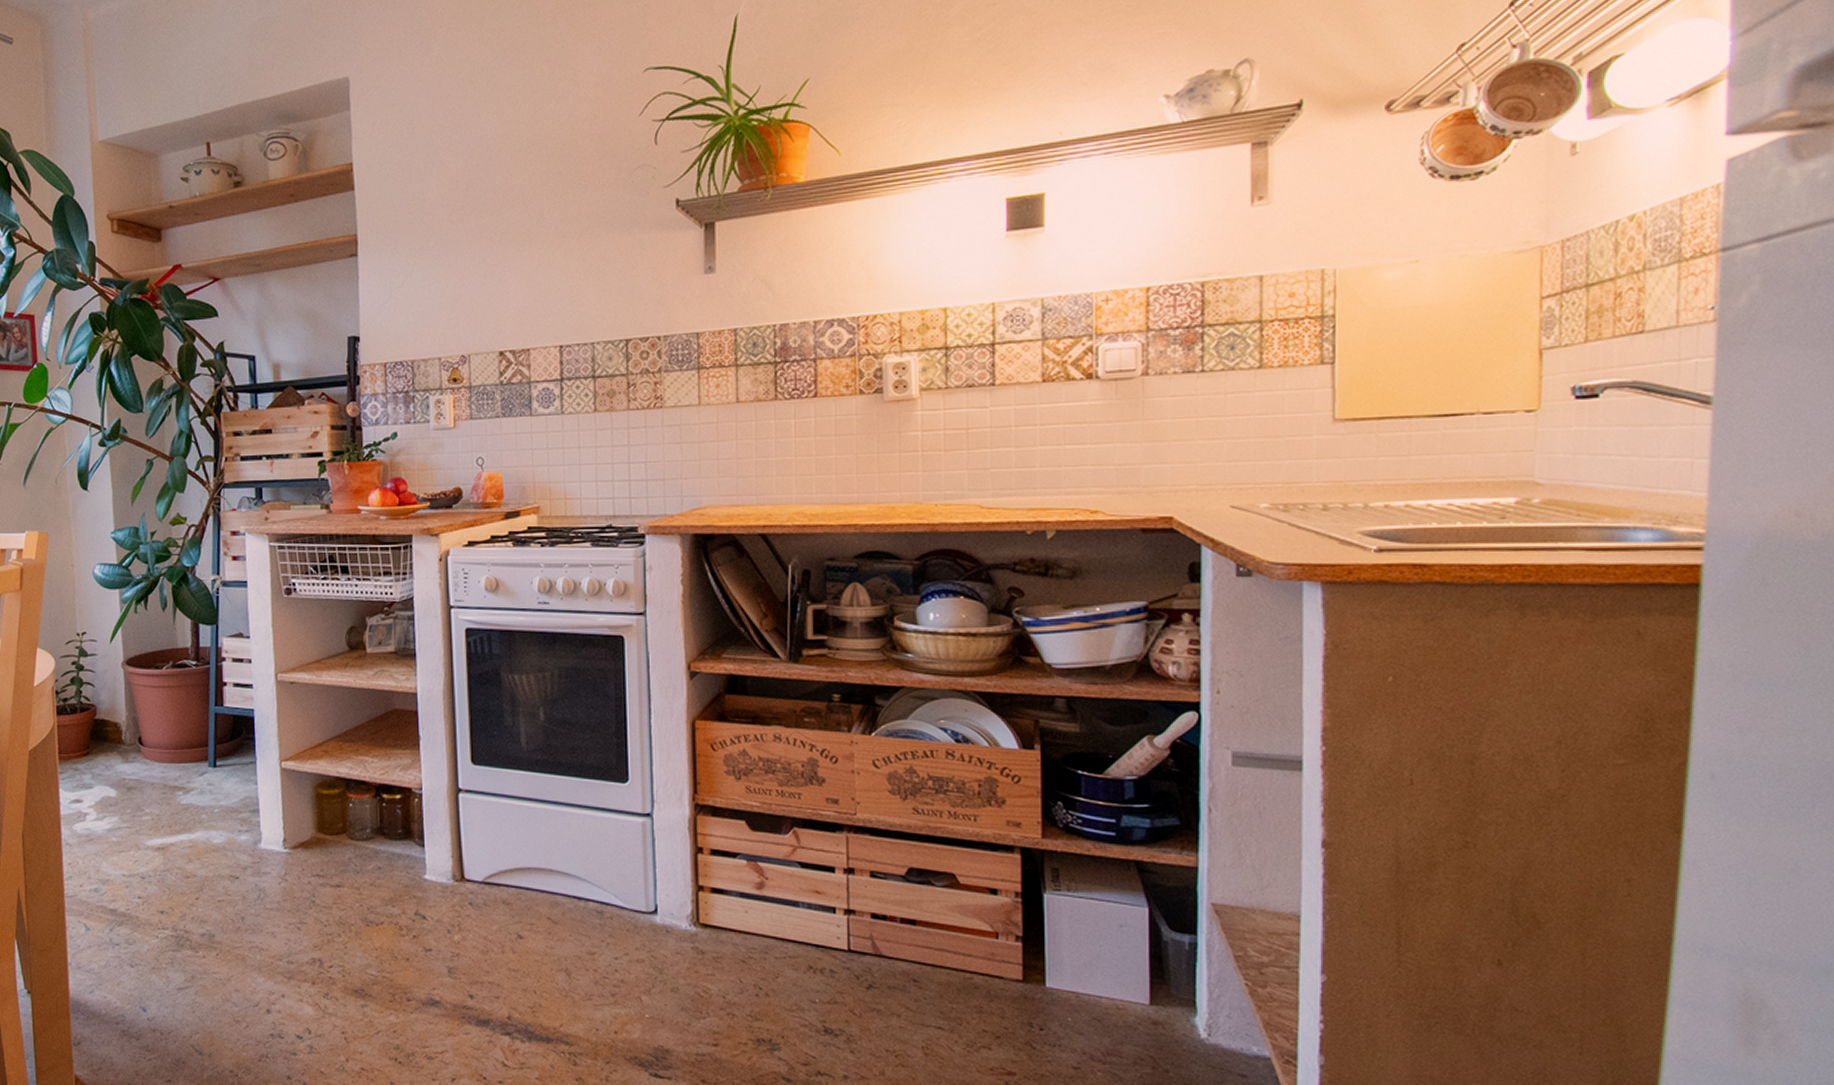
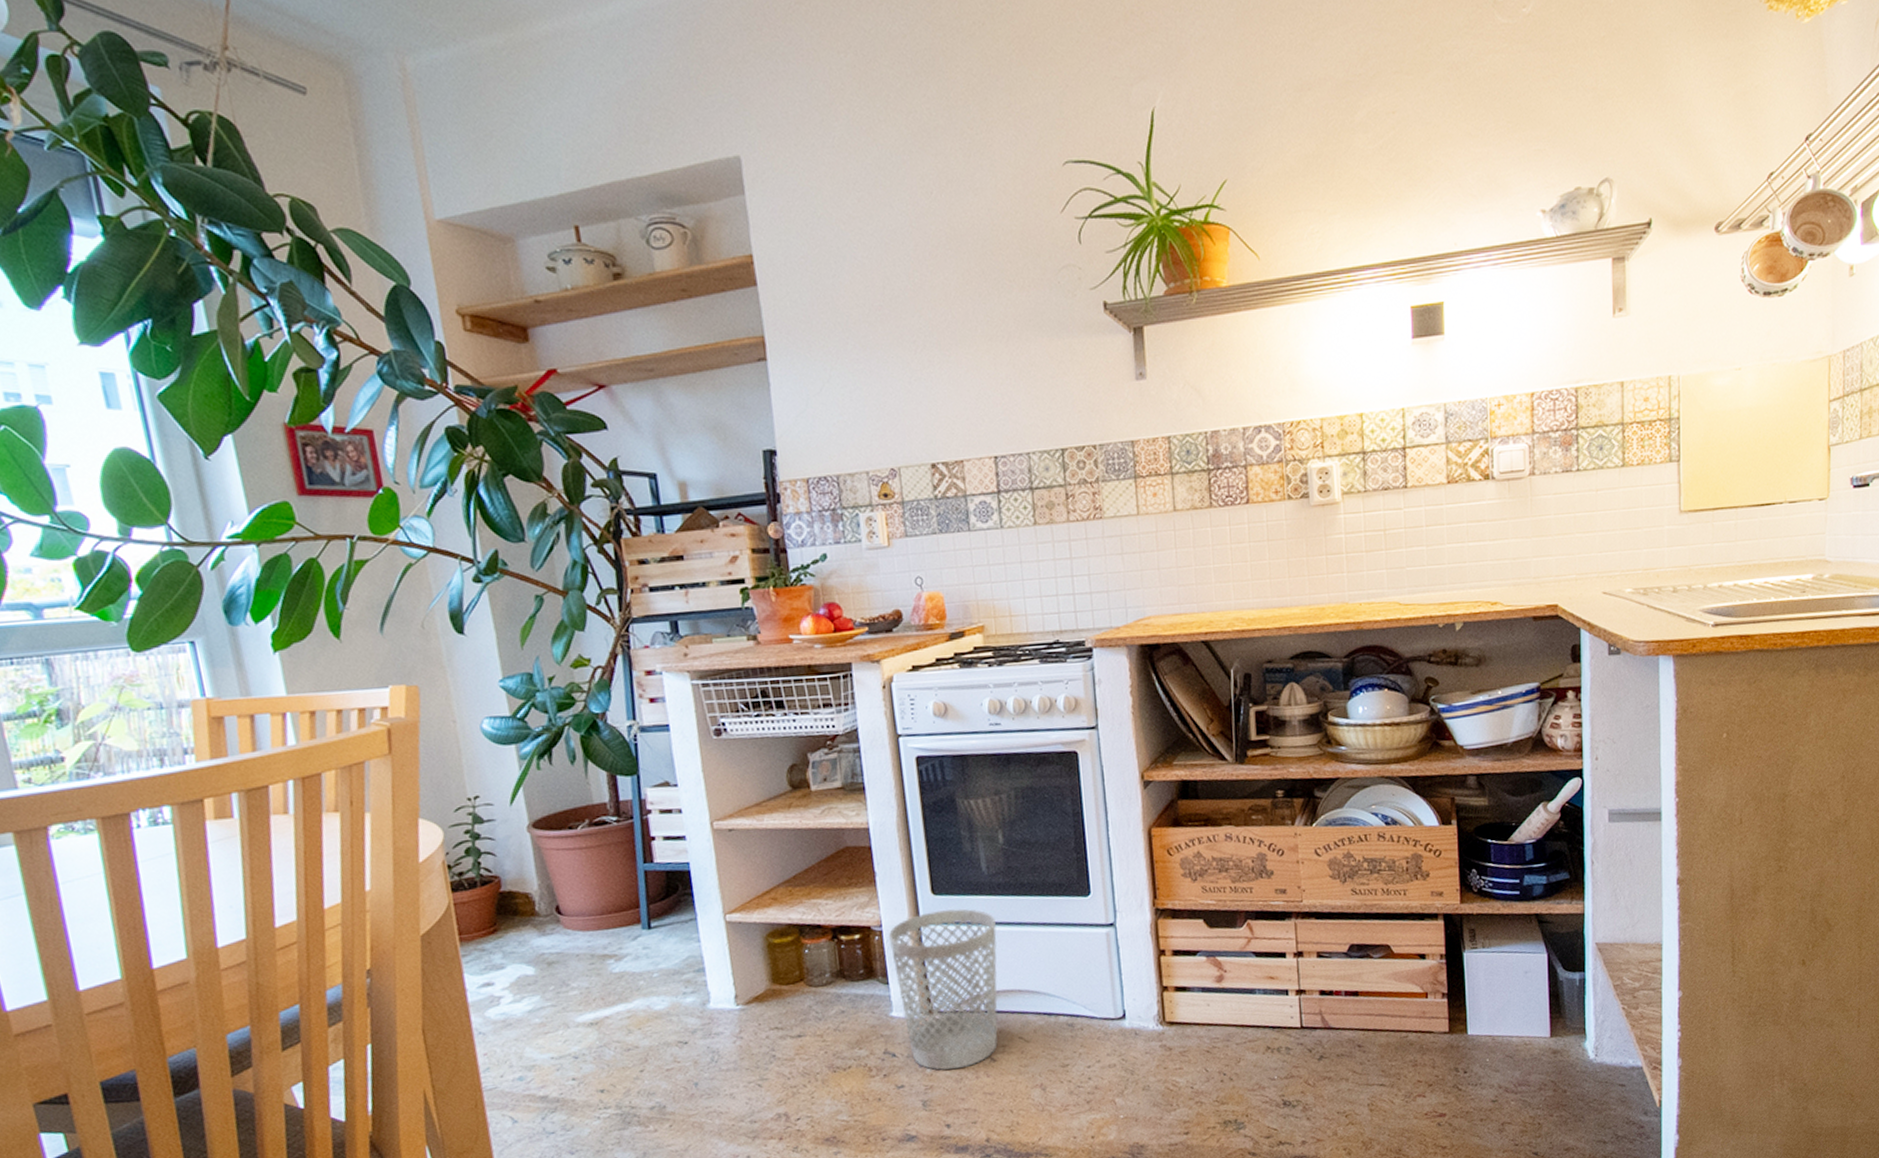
wastebasket: none [427,781,532,941] -> present [888,908,998,1070]

